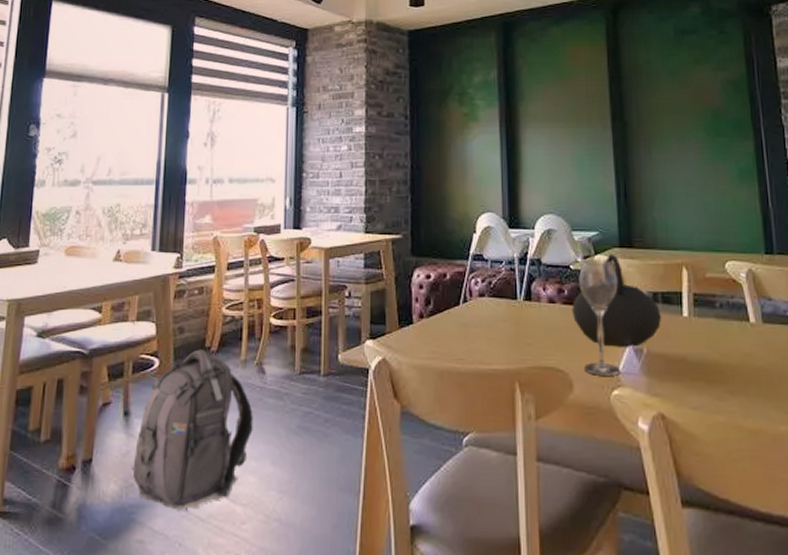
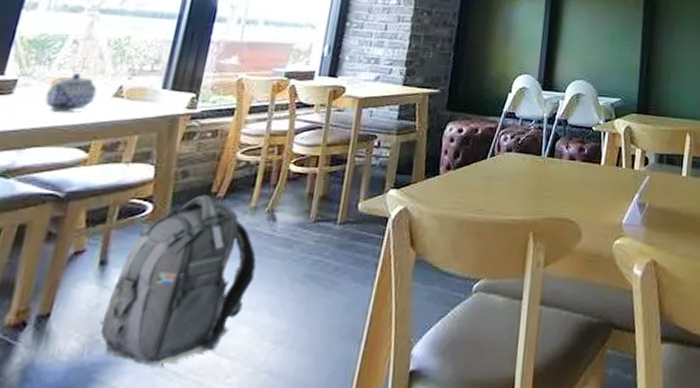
teapot: none [61,240,101,277] -> present [44,72,98,112]
teapot: present [571,254,661,347] -> none [588,118,664,202]
wineglass: present [579,259,620,376] -> none [593,122,633,227]

